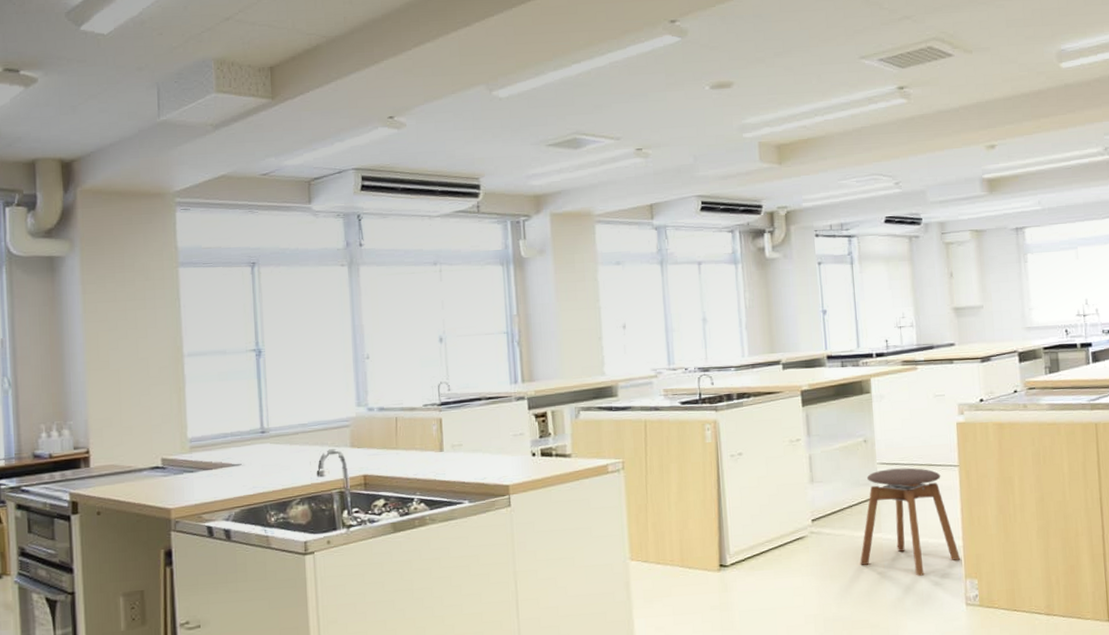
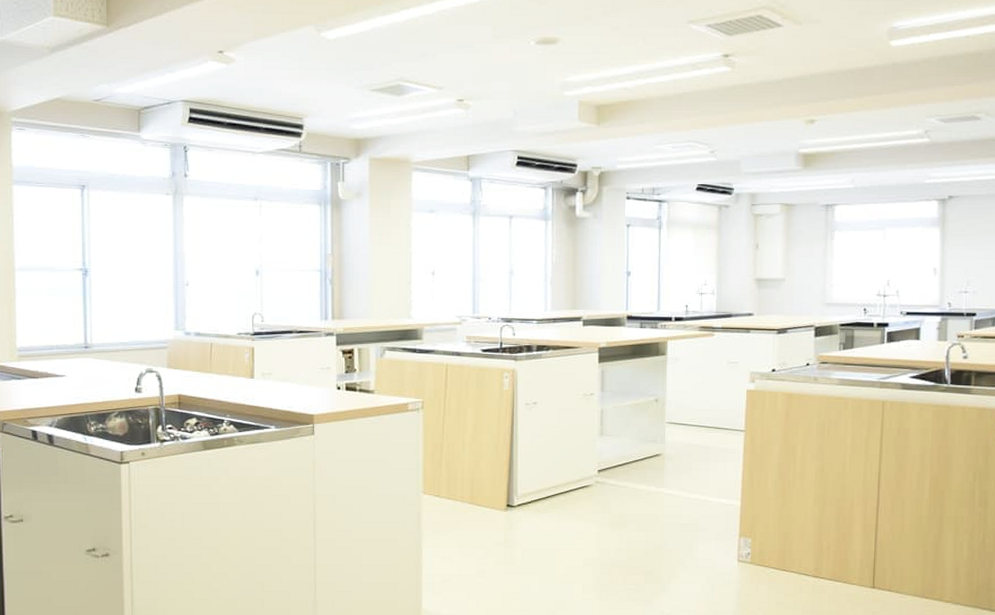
stool: present [860,467,961,576] -> none [640,429,737,531]

